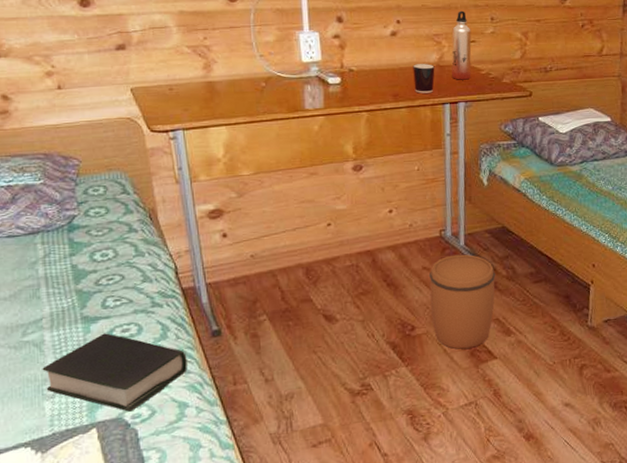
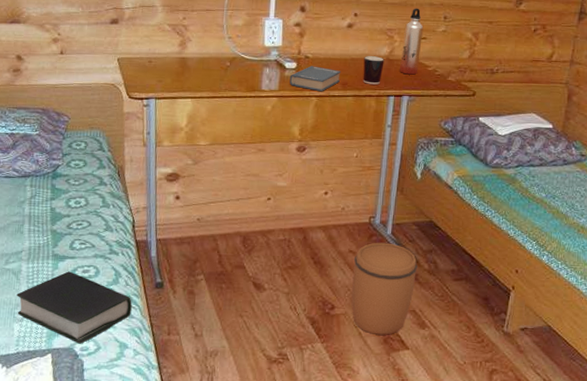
hardback book: none [334,79,391,106] -> present [289,66,341,92]

